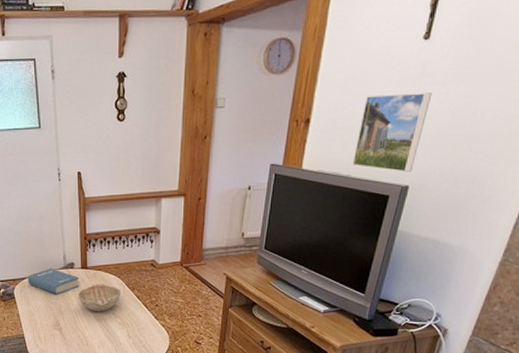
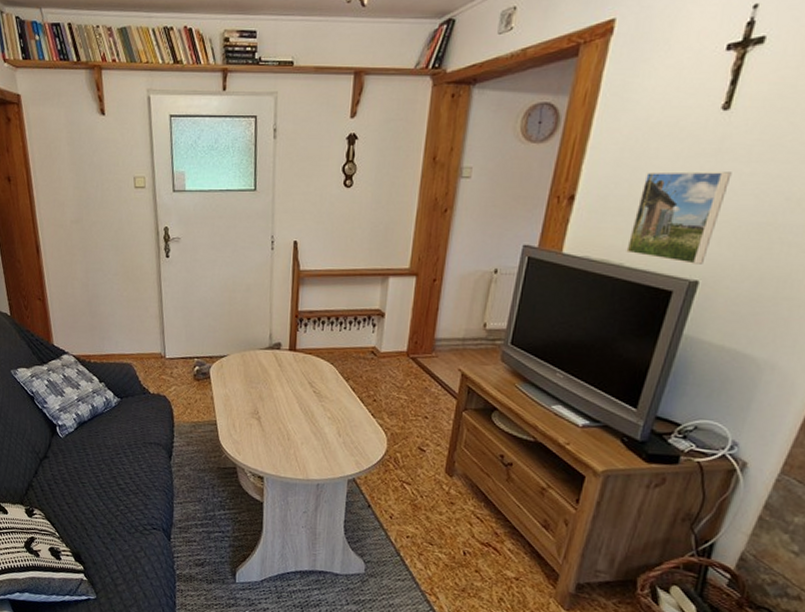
hardback book: present [27,268,80,295] -> none [226,346,286,378]
decorative bowl: present [78,284,122,312] -> none [282,369,334,403]

